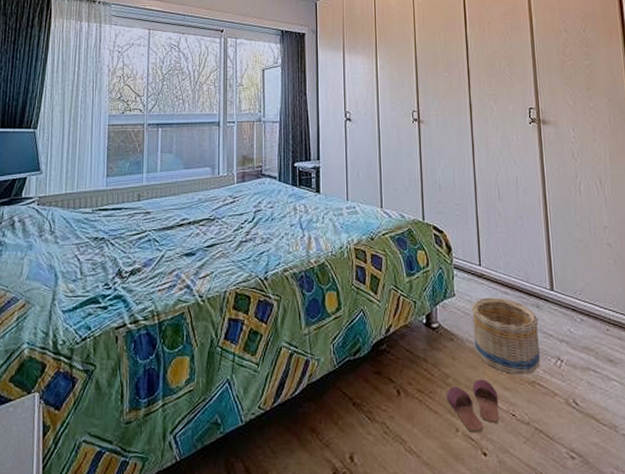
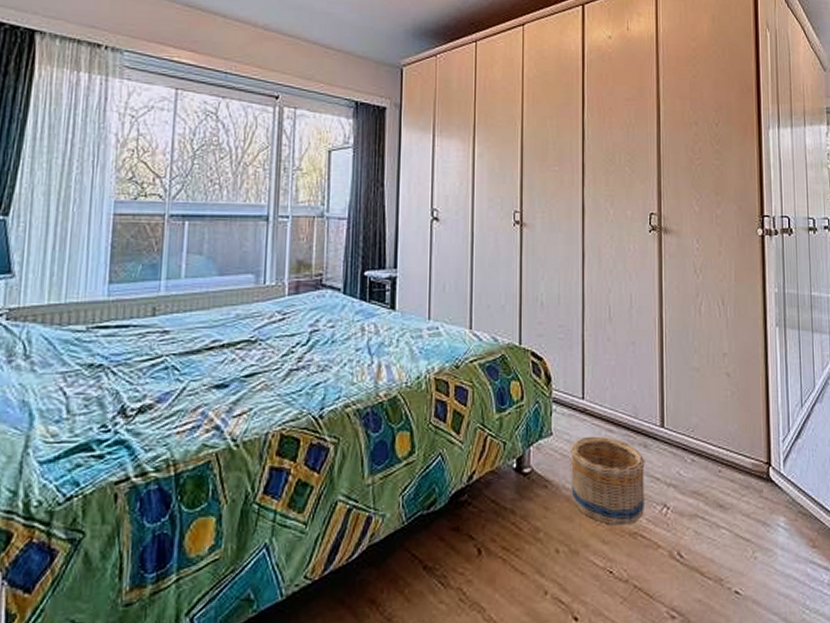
slippers: present [446,379,500,433] -> none [535,532,595,595]

